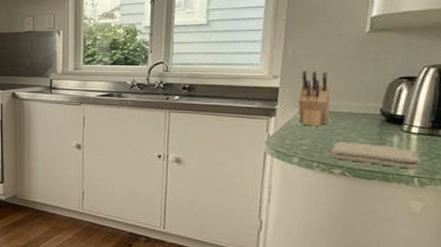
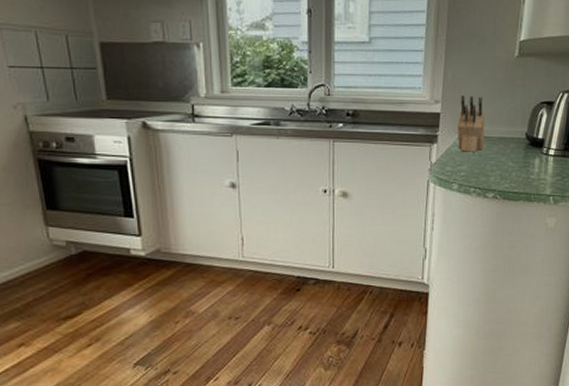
washcloth: present [329,142,421,169] -> none [484,166,556,189]

